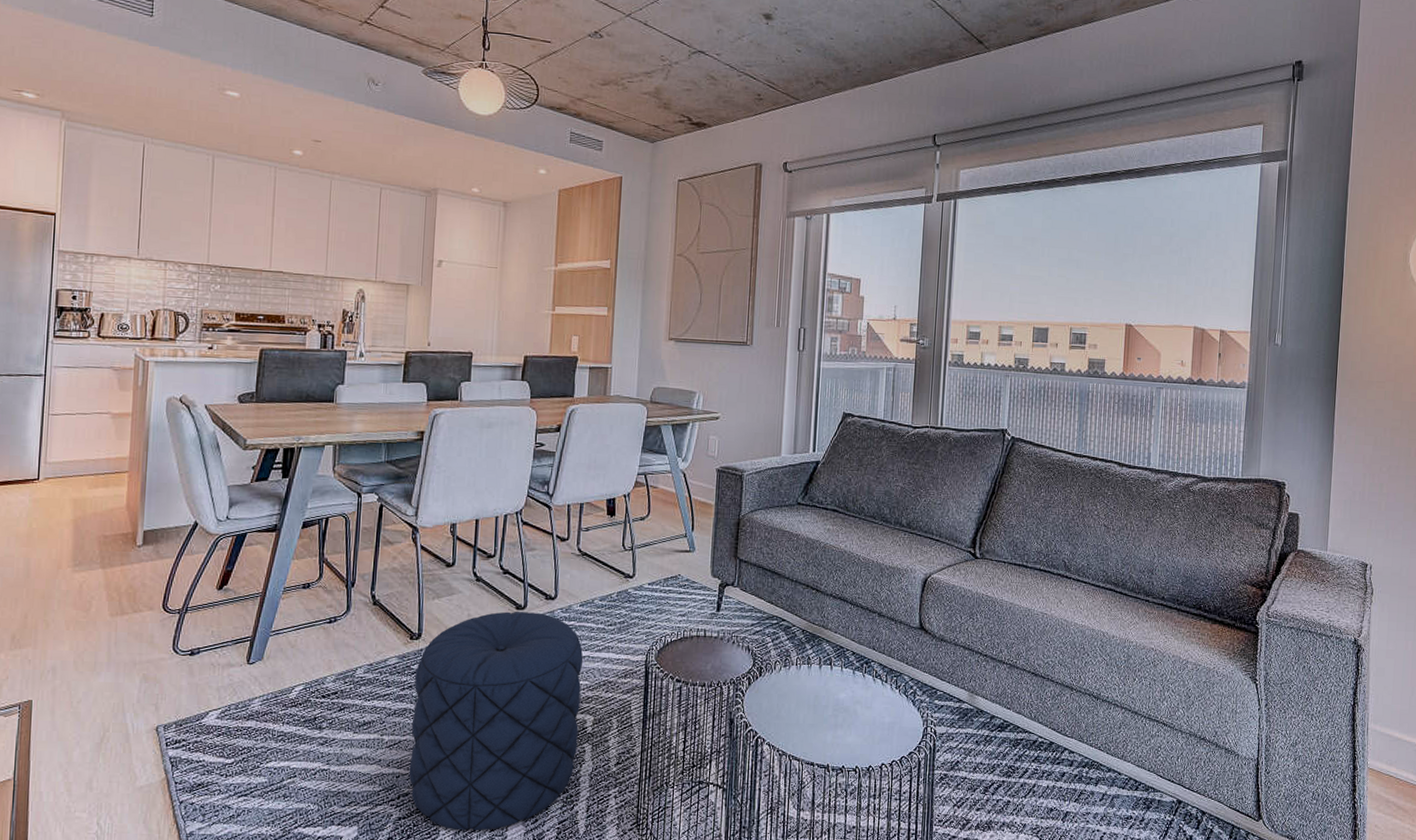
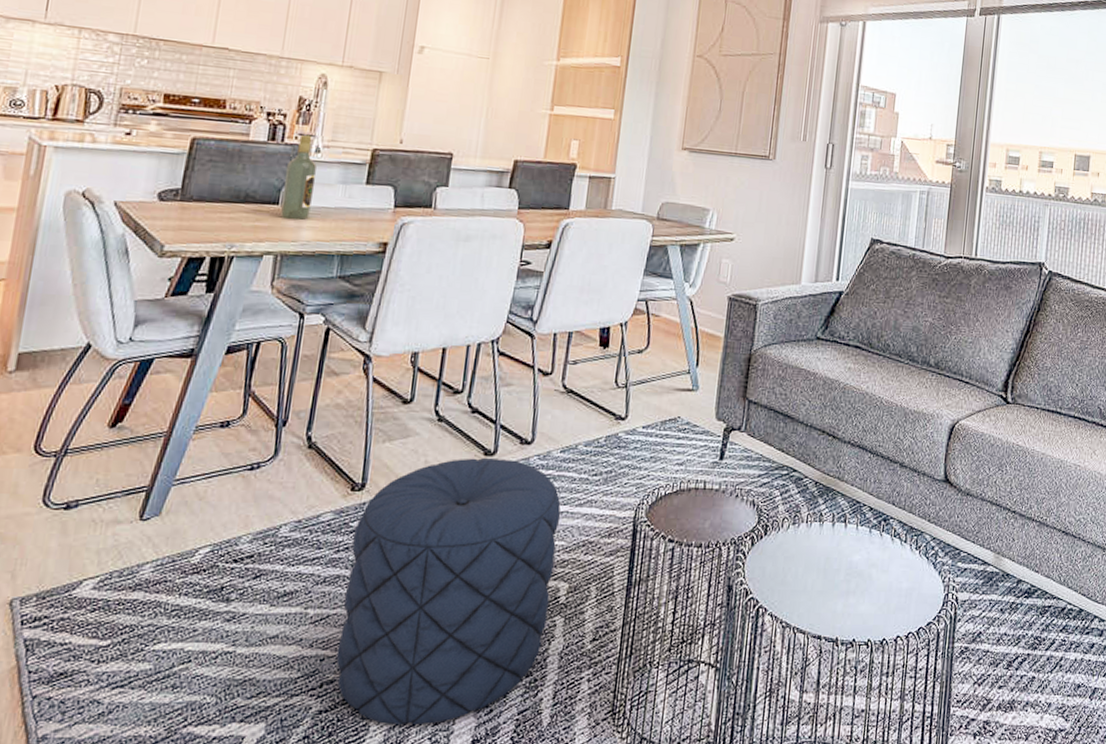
wine bottle: none [335,342,361,415] -> present [280,134,317,221]

